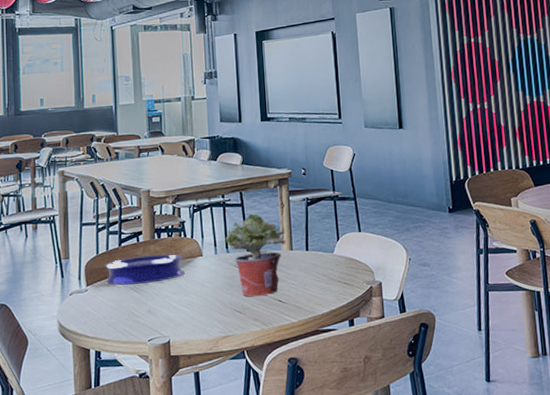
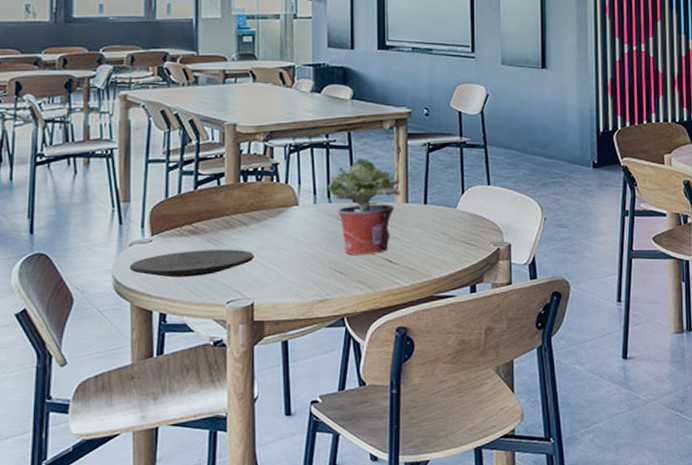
plate: none [70,295,169,321] -> present [129,249,254,278]
plate: present [104,253,185,286] -> none [175,200,276,237]

